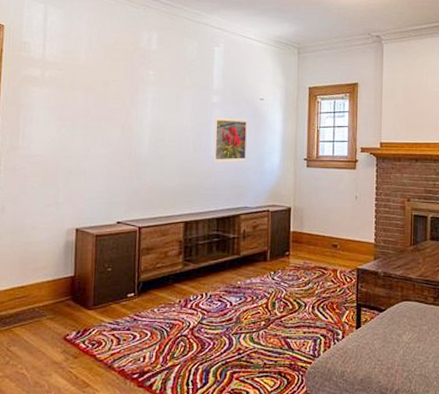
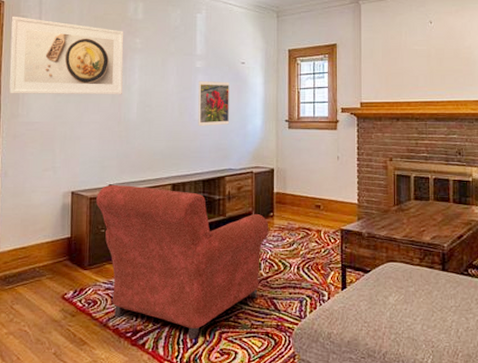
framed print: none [8,41,136,129] -> present [9,16,124,95]
armchair: none [103,222,285,380] -> present [96,185,269,340]

